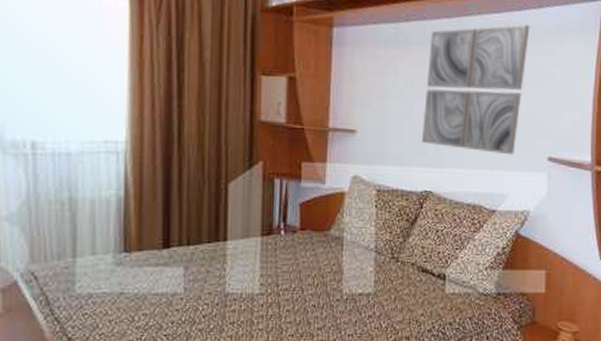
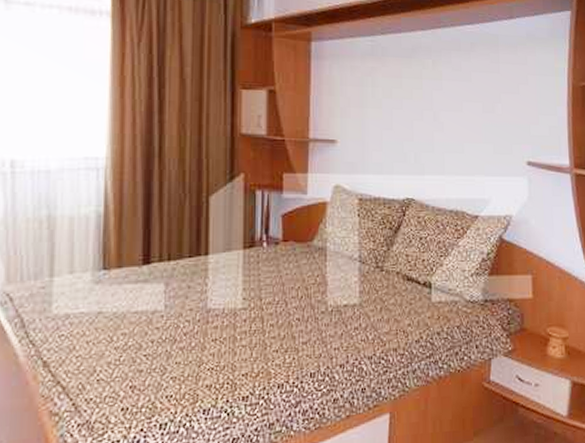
wall art: present [421,24,530,155] -> none [401,34,502,161]

